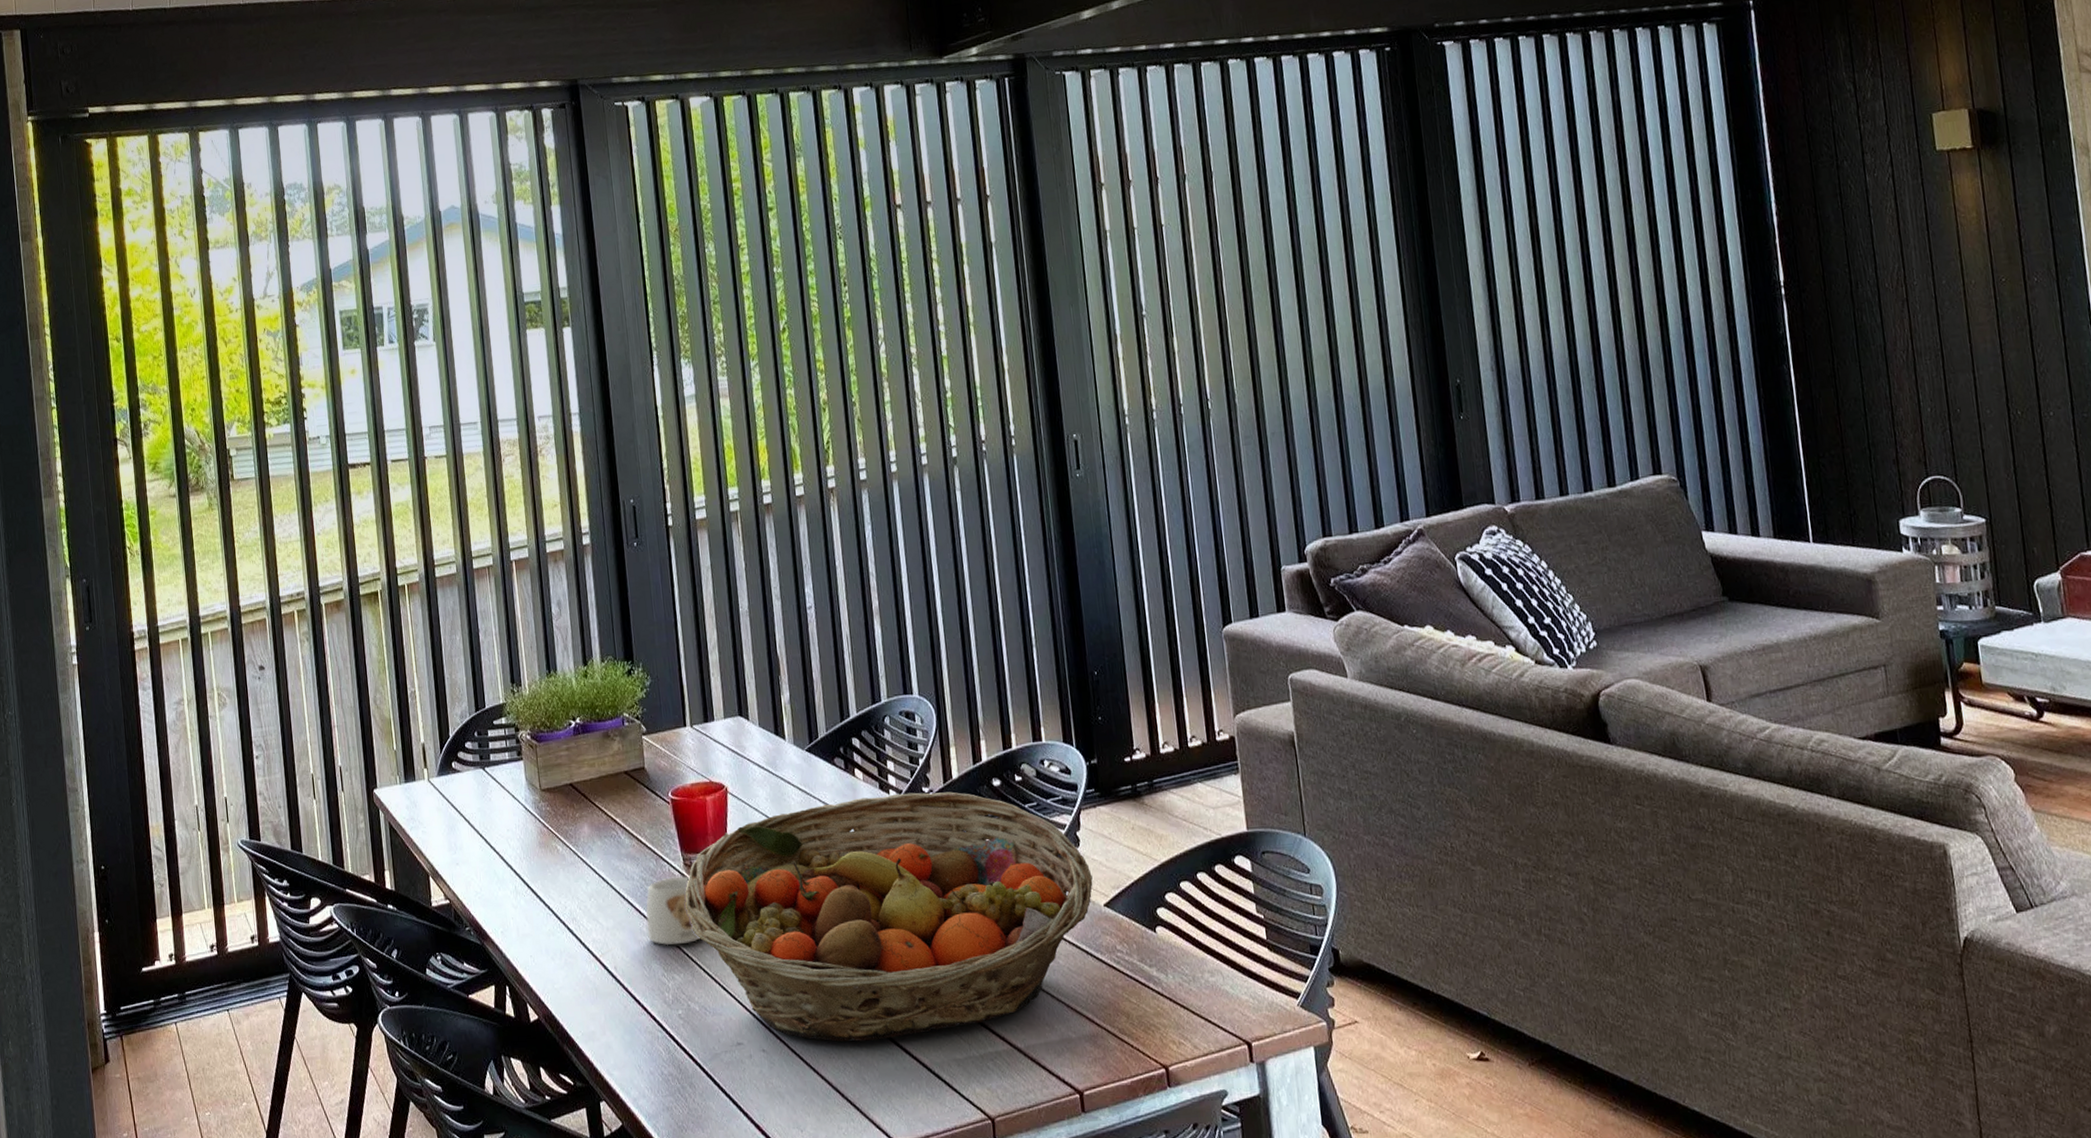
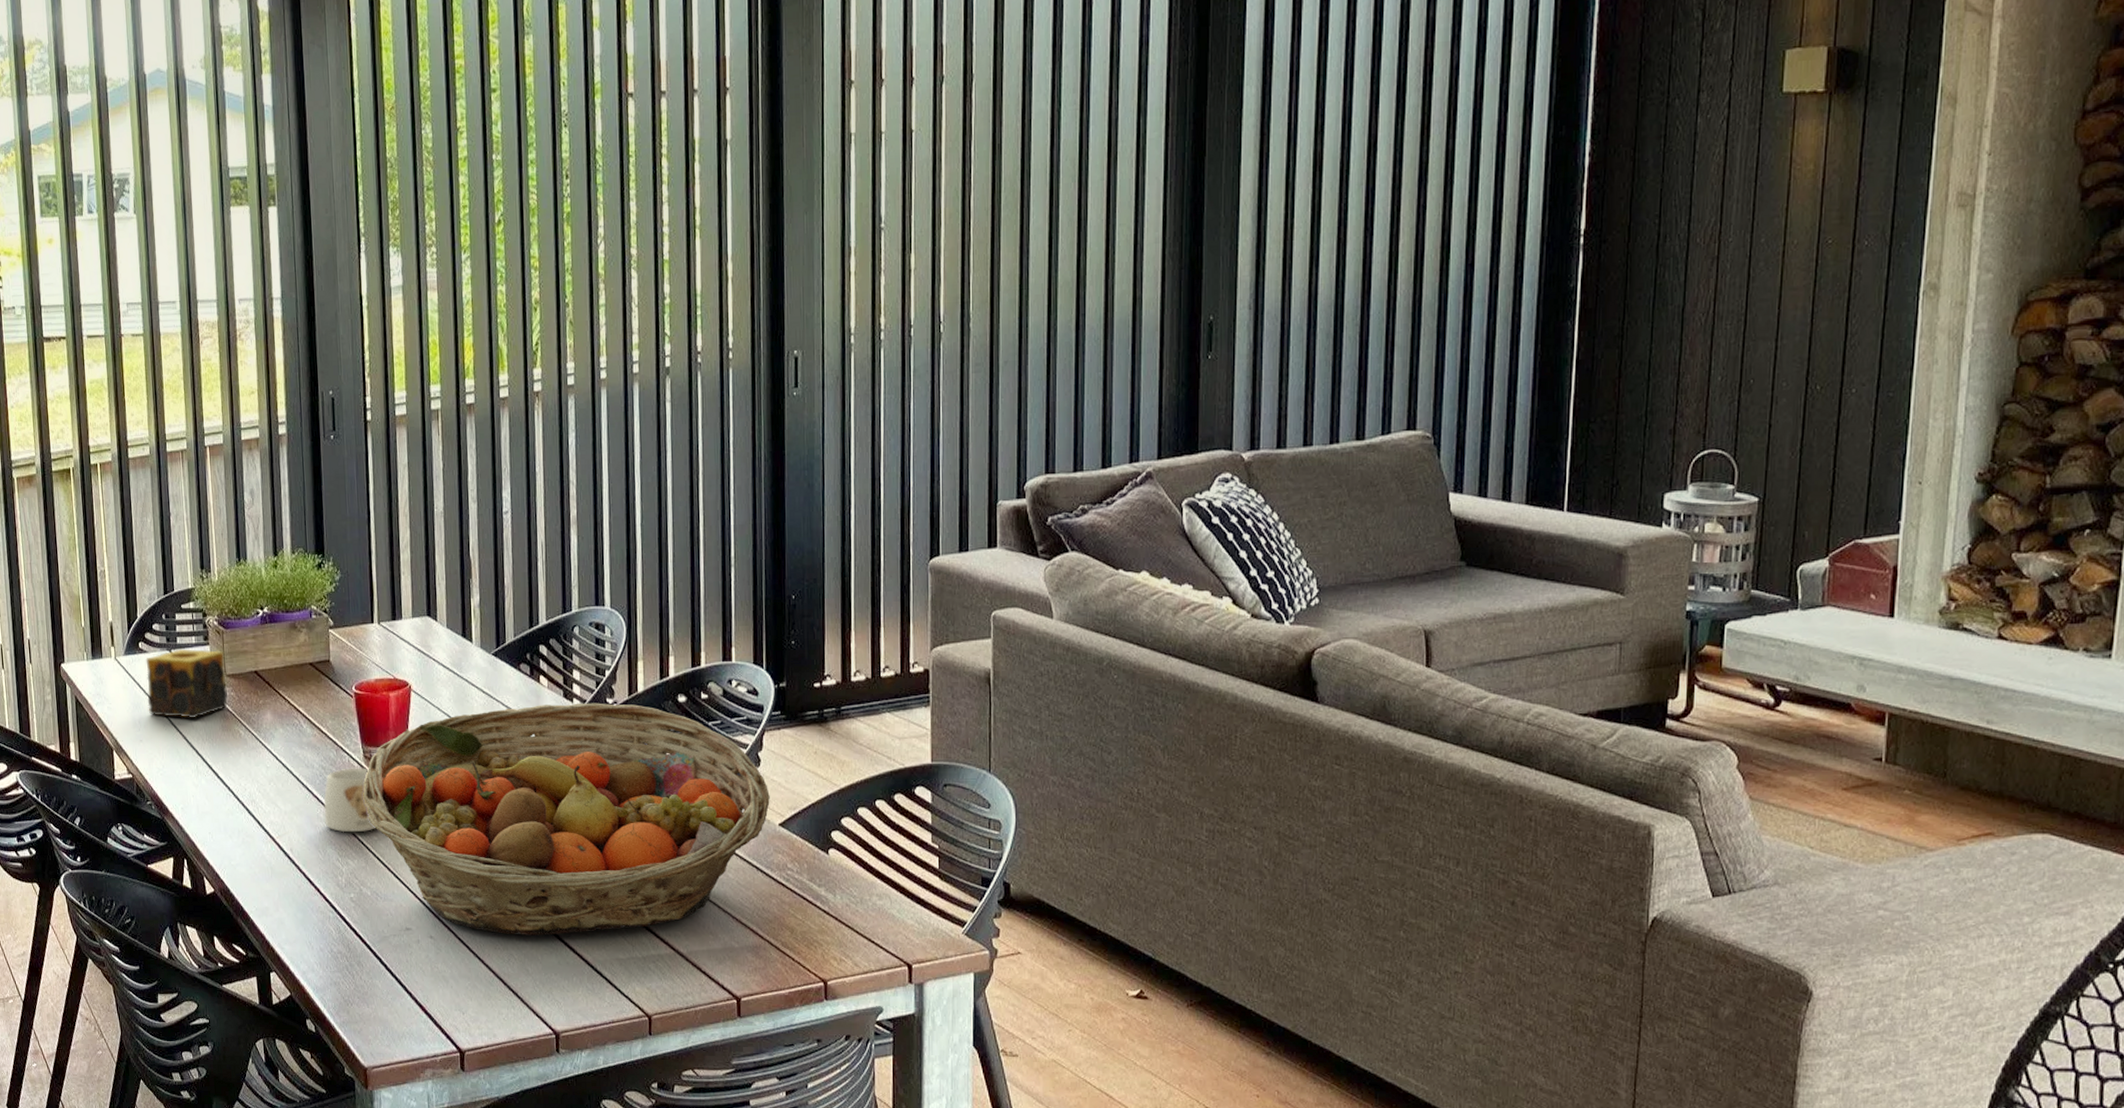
candle: none [459,765,544,838] -> present [146,649,227,719]

